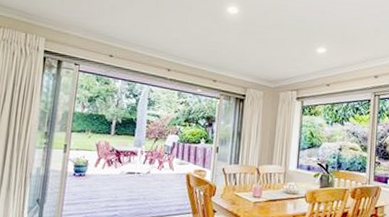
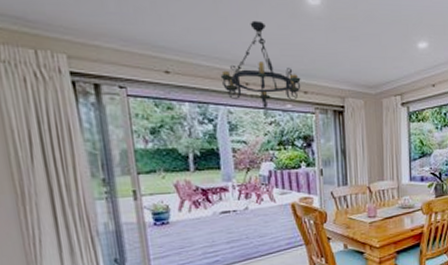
chandelier: none [149,22,213,91] -> present [220,20,301,109]

